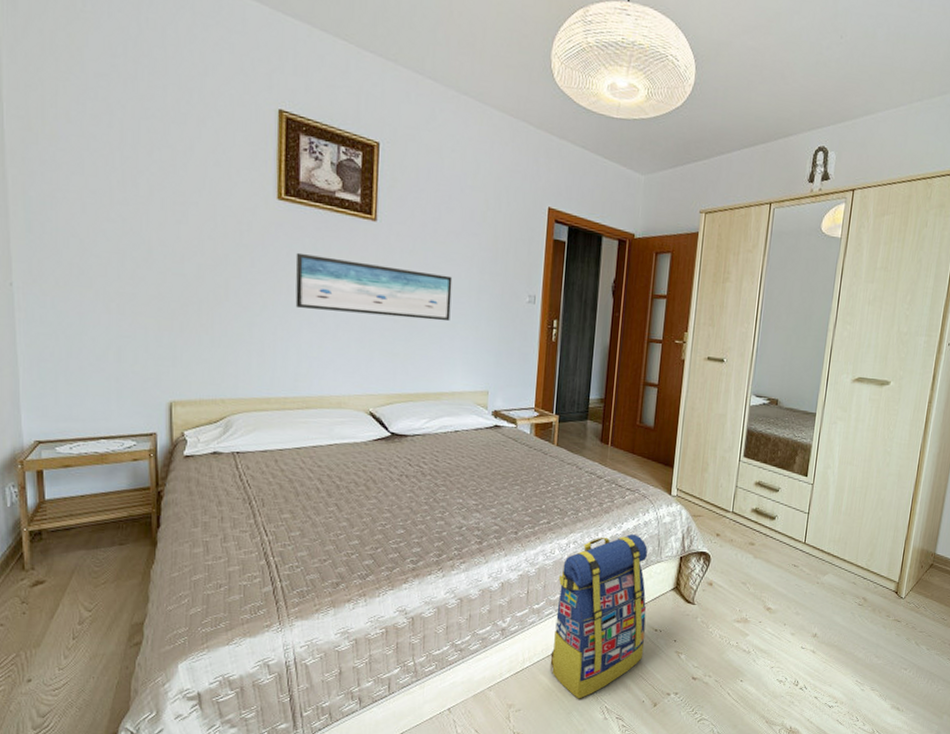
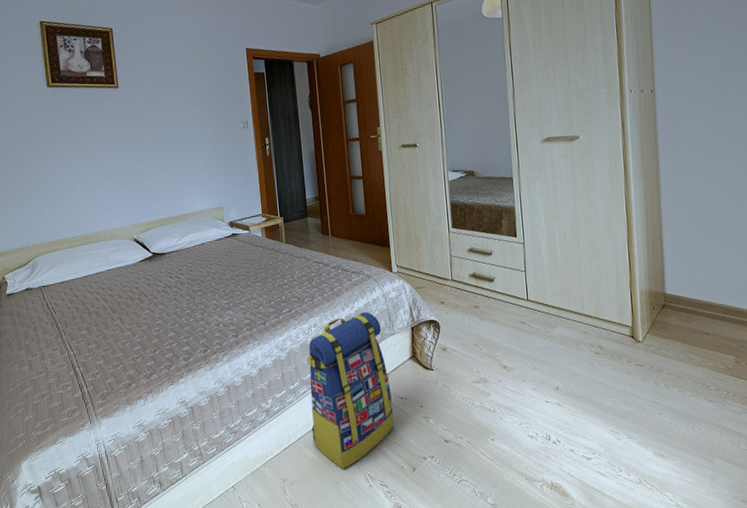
wall art: present [295,252,453,322] -> none [65,119,184,167]

